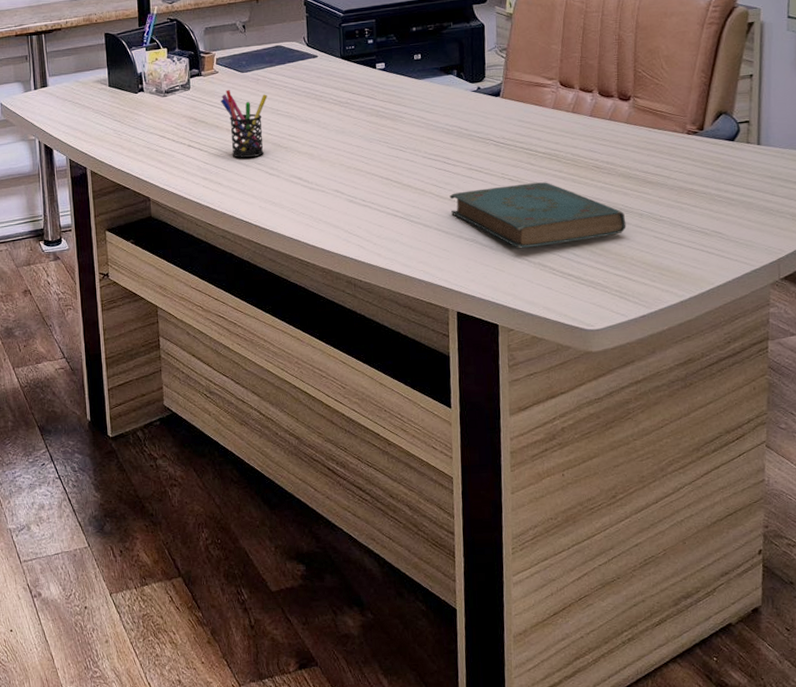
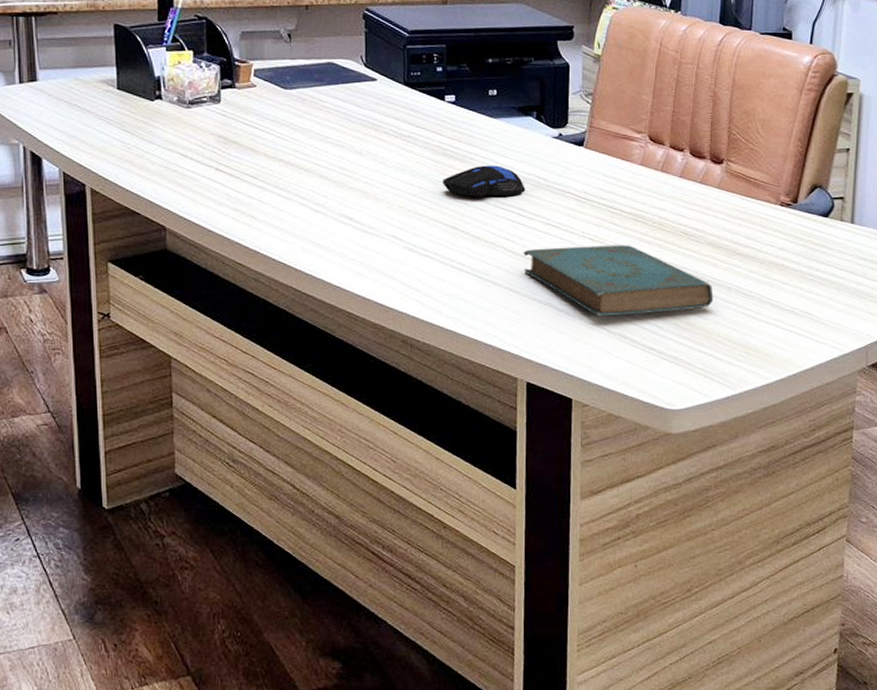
pen holder: present [221,90,267,158] -> none [258,108,315,189]
computer mouse: none [377,121,450,151] -> present [443,165,526,197]

